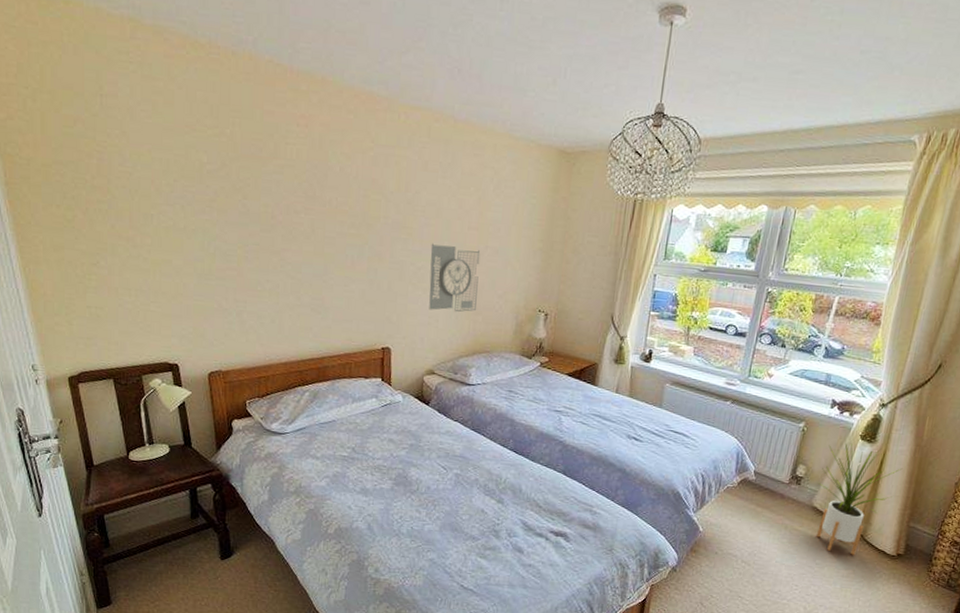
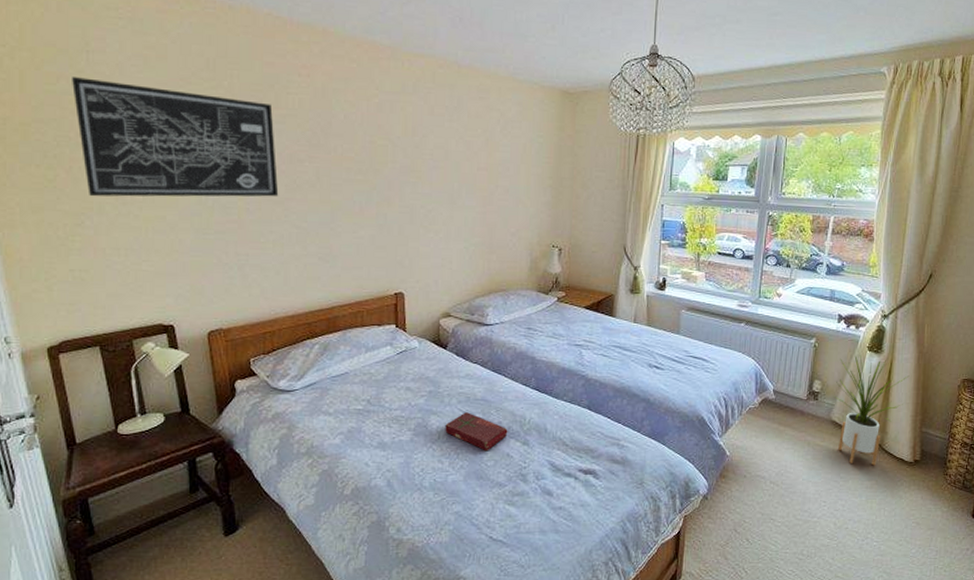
wall art: none [88,120,276,247] -> present [72,77,279,197]
book: none [424,467,484,506] -> present [445,412,508,452]
decorative wall piece: present [429,243,481,313] -> none [440,185,491,253]

